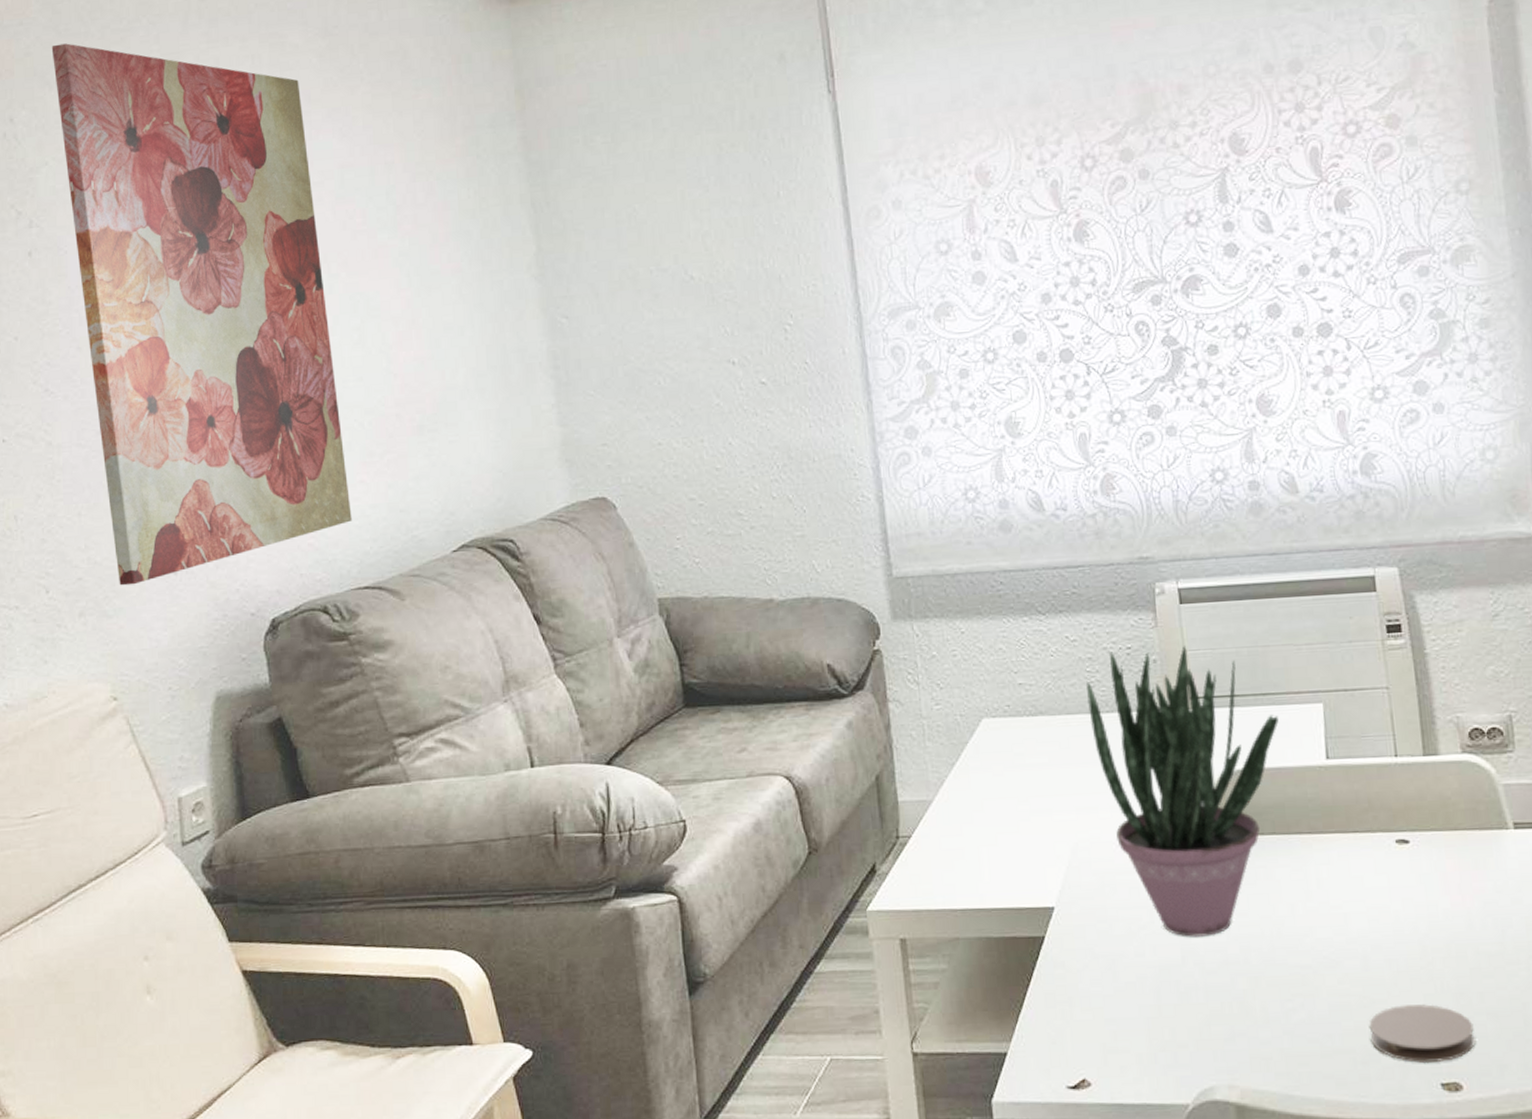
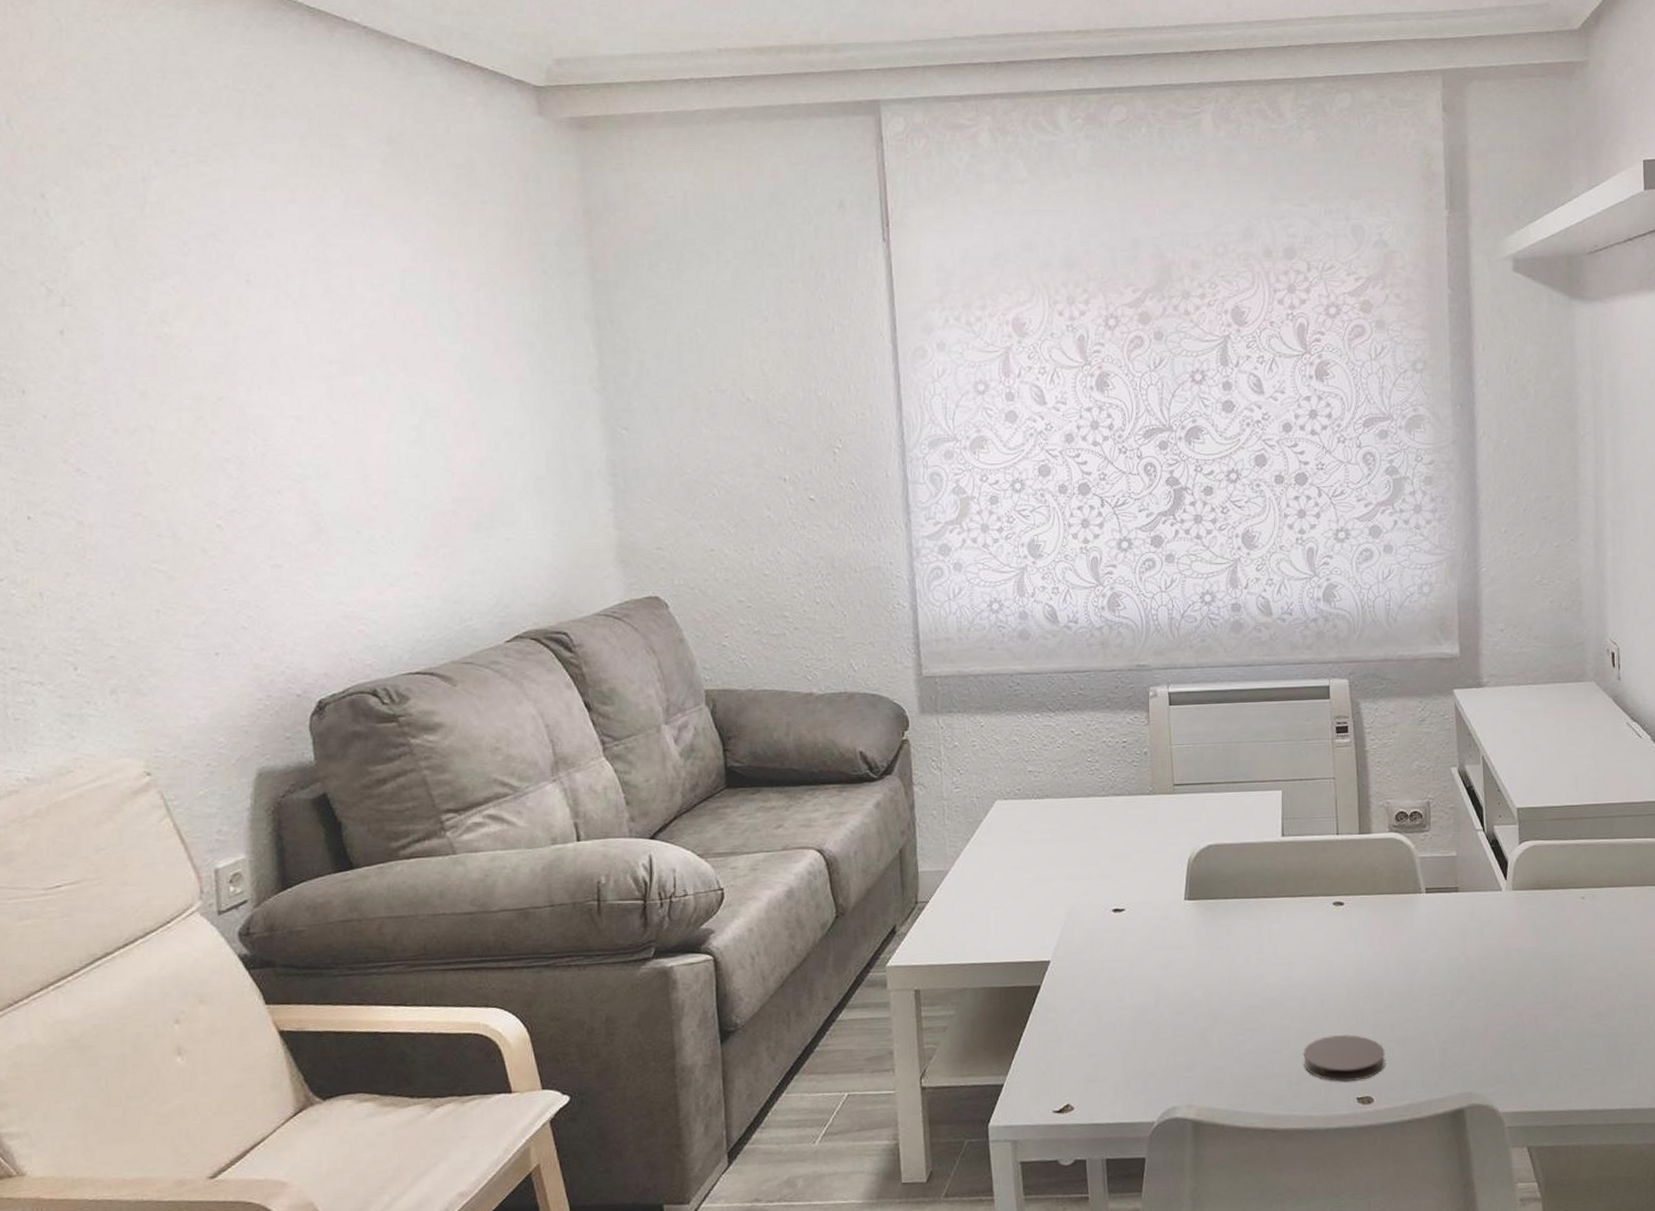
wall art: present [51,43,352,586] -> none [90,123,404,665]
potted plant: present [1086,646,1279,937] -> none [1087,741,1245,984]

